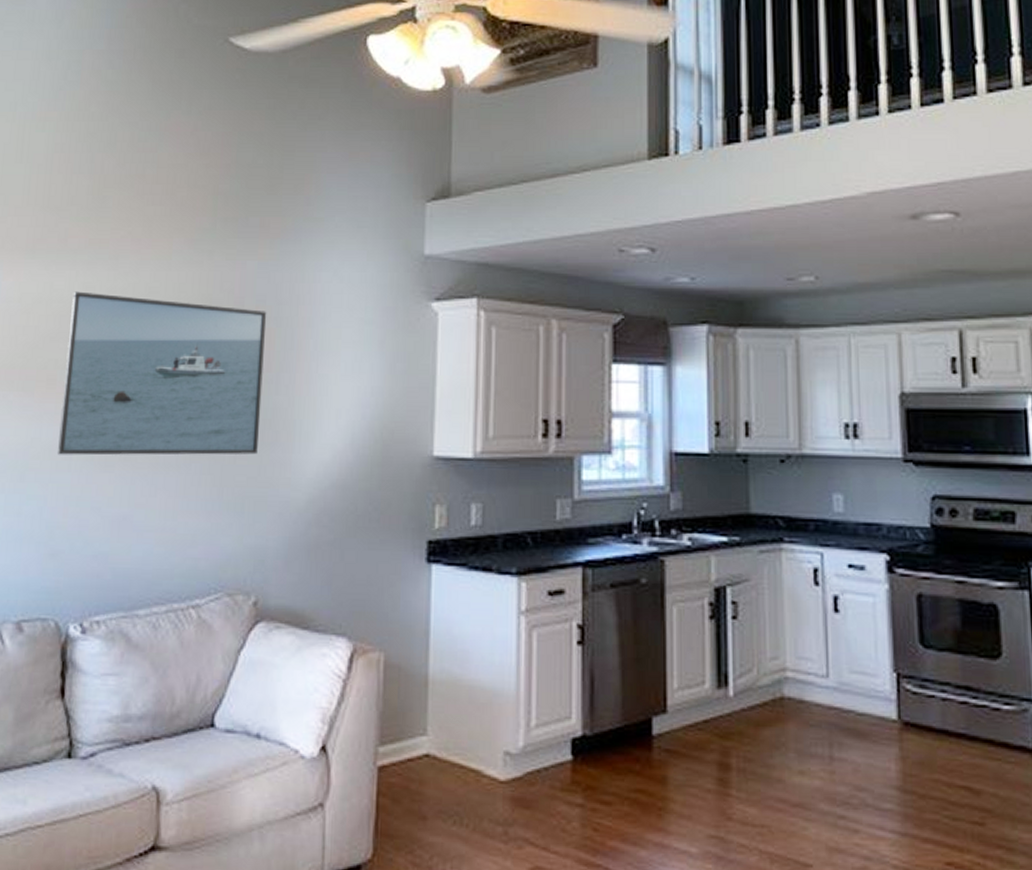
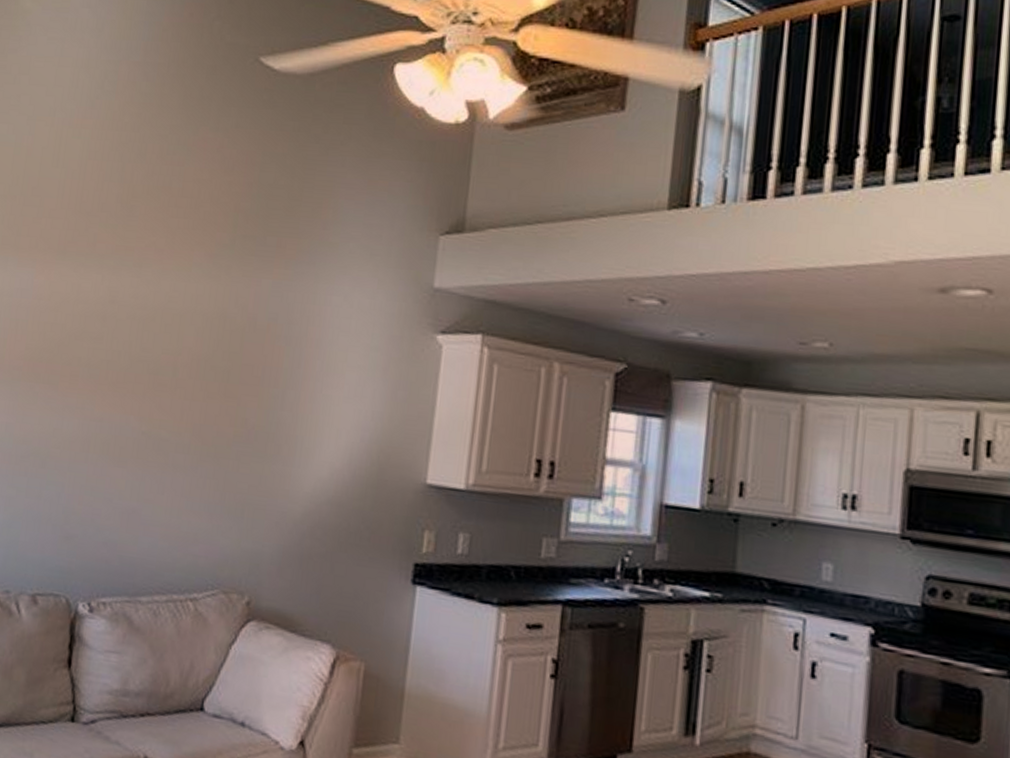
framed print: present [57,291,267,456] -> none [75,294,278,465]

